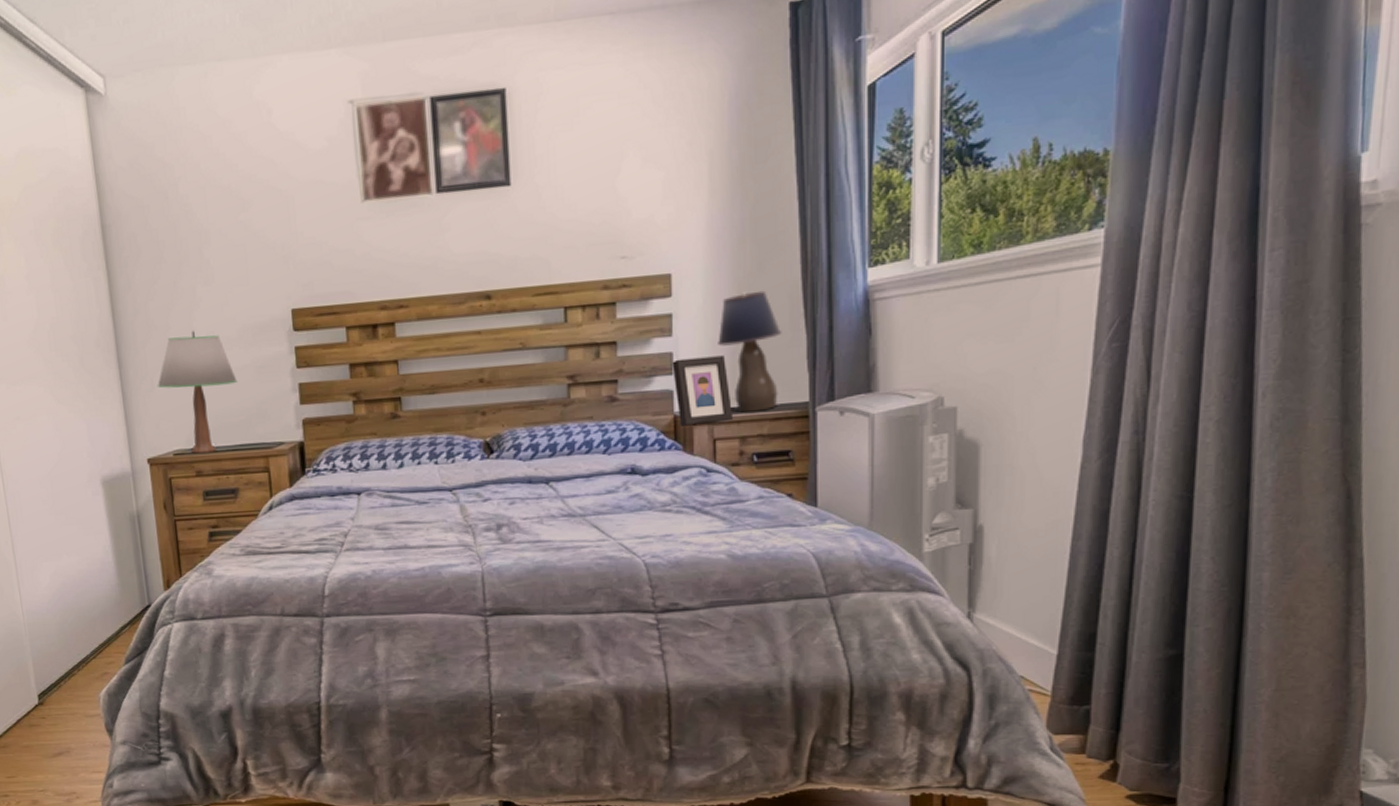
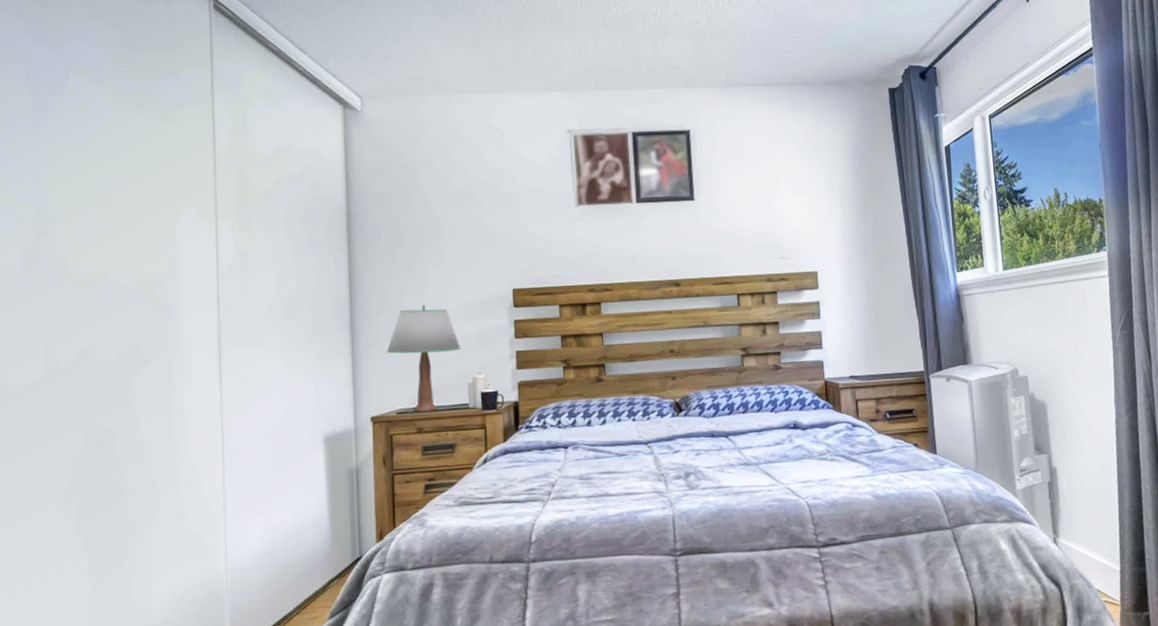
candle: none [247,408,276,451] -> present [468,372,494,409]
mug: none [261,427,289,455] -> present [480,389,505,413]
picture frame: present [672,355,732,426] -> none [821,334,869,390]
table lamp: present [718,290,782,413] -> none [854,286,902,380]

